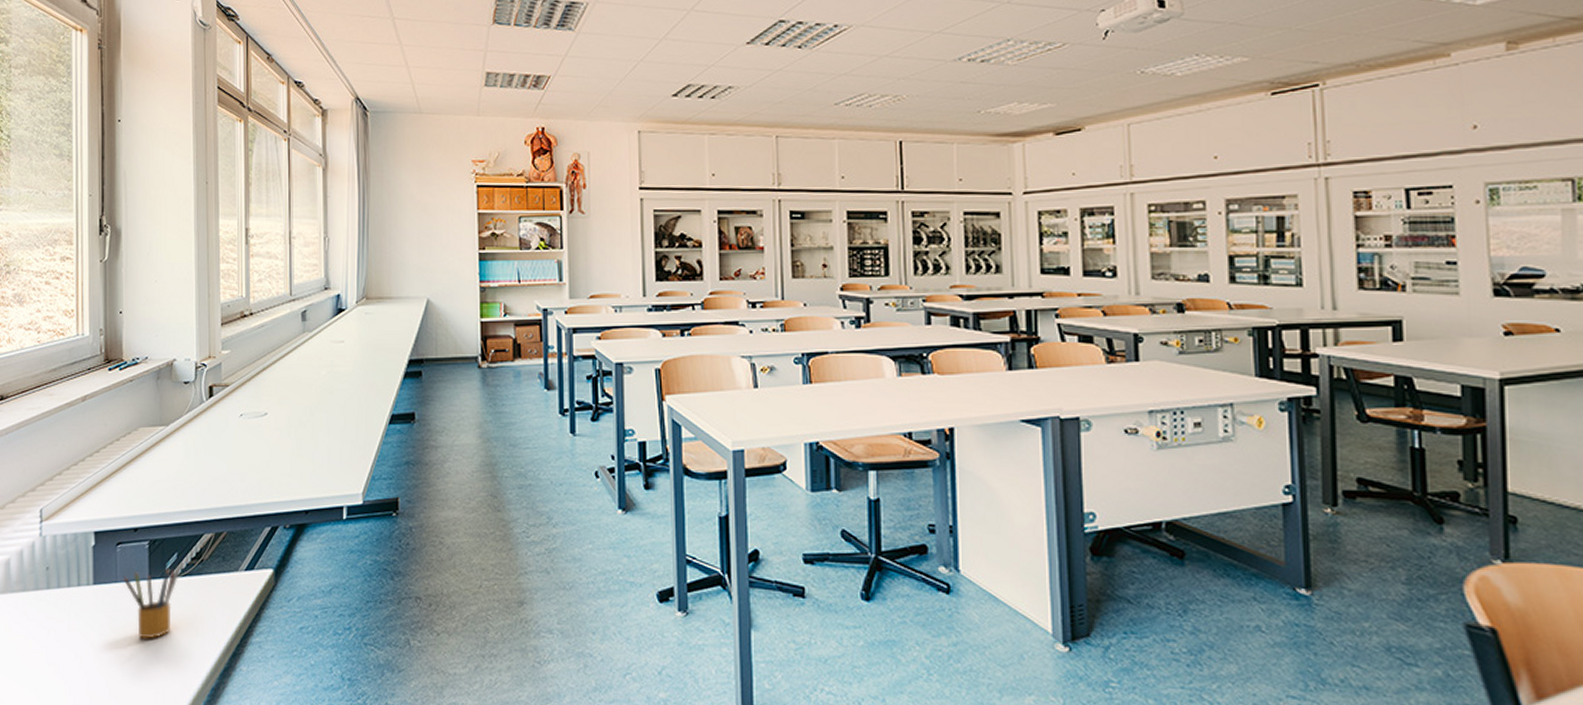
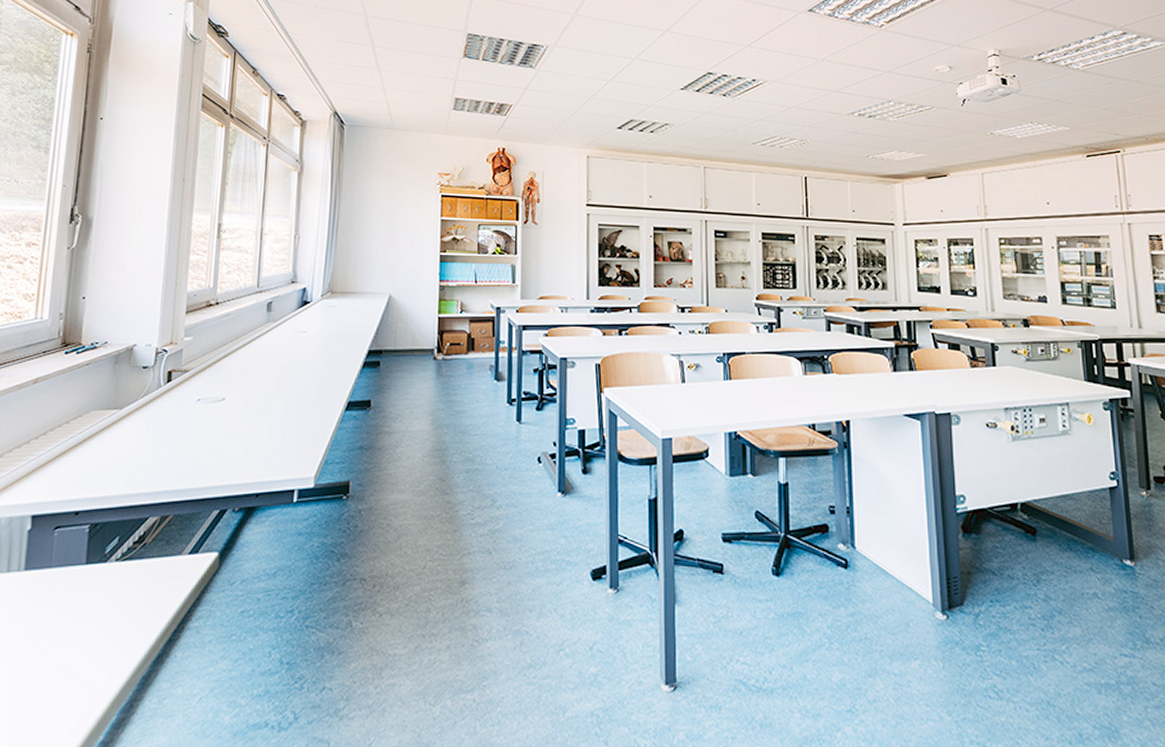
pencil box: present [123,563,182,639] -> none [58,547,123,626]

